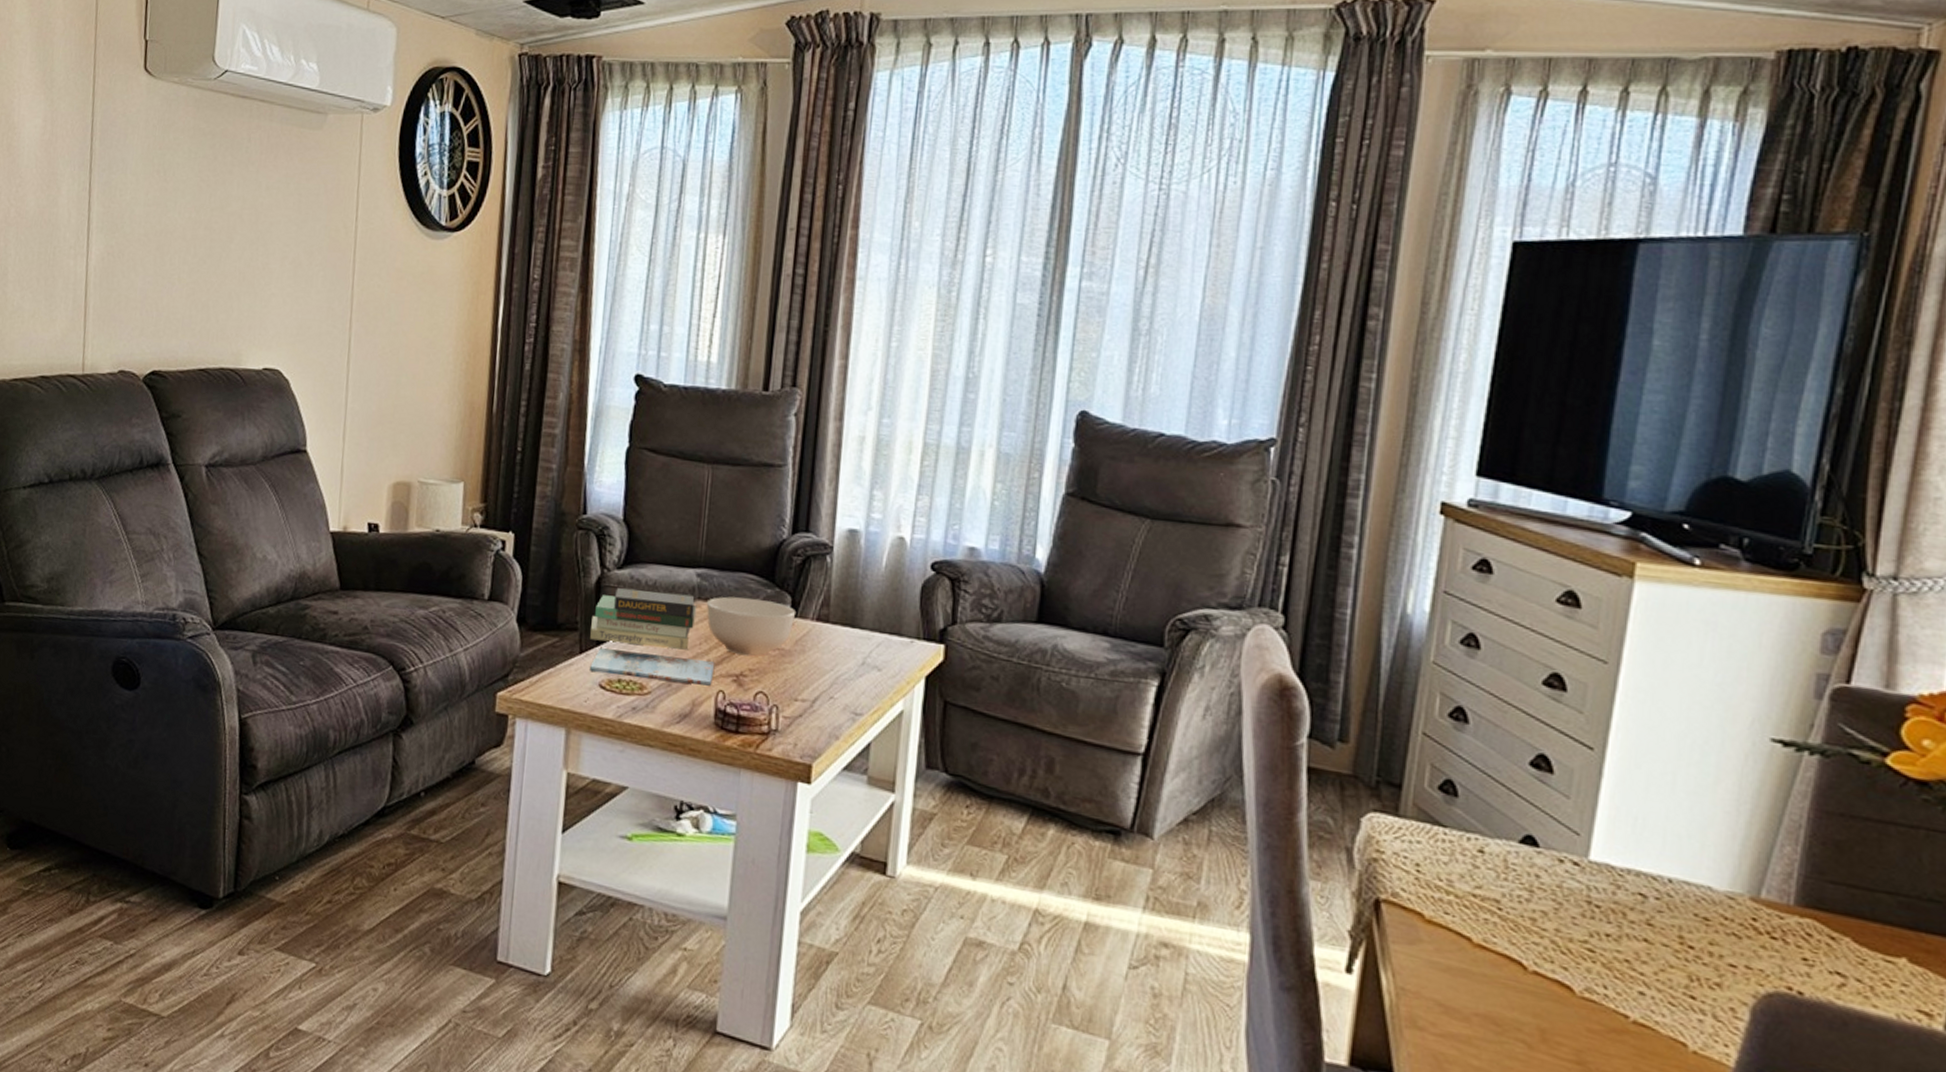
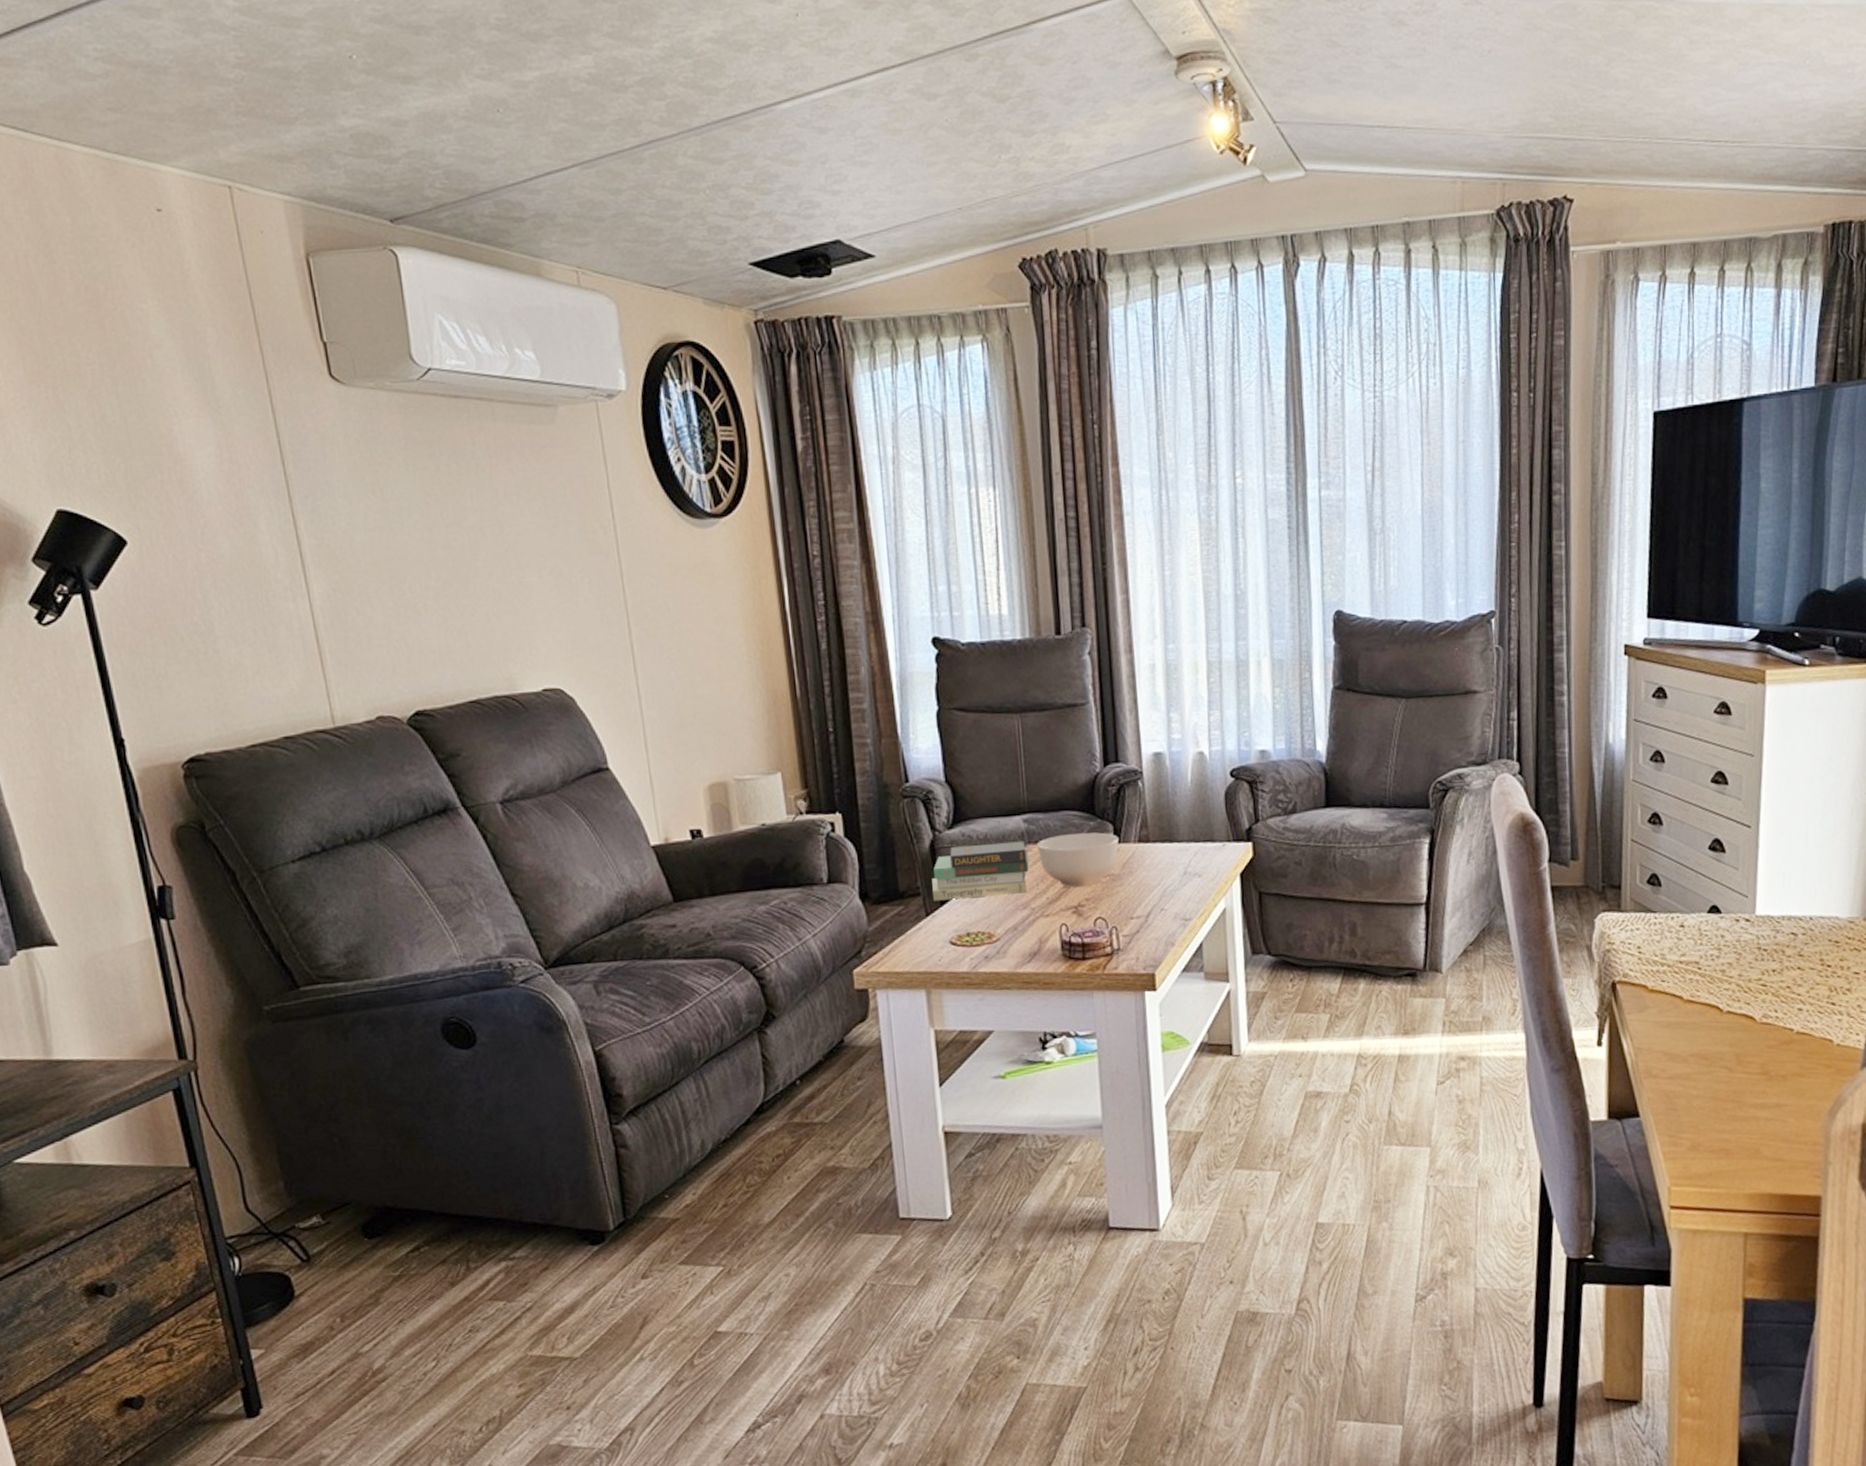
magazine: present [590,648,715,686] -> none [938,899,1054,931]

